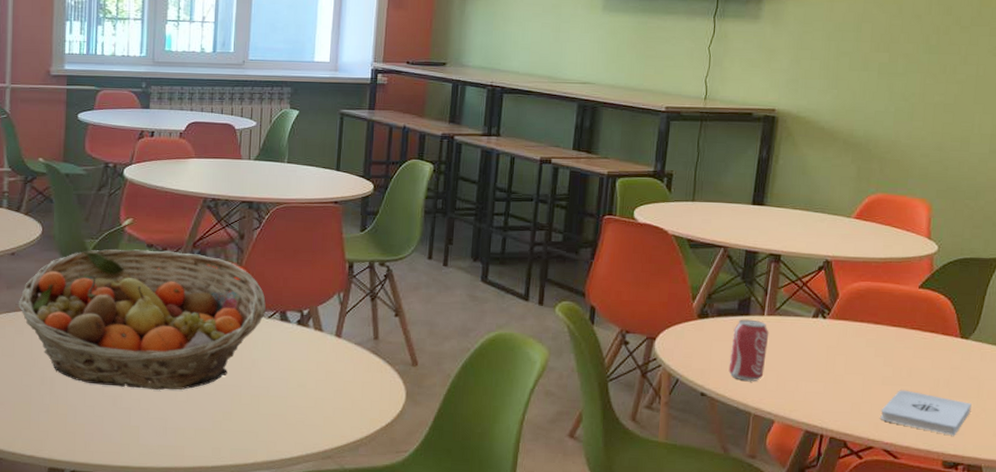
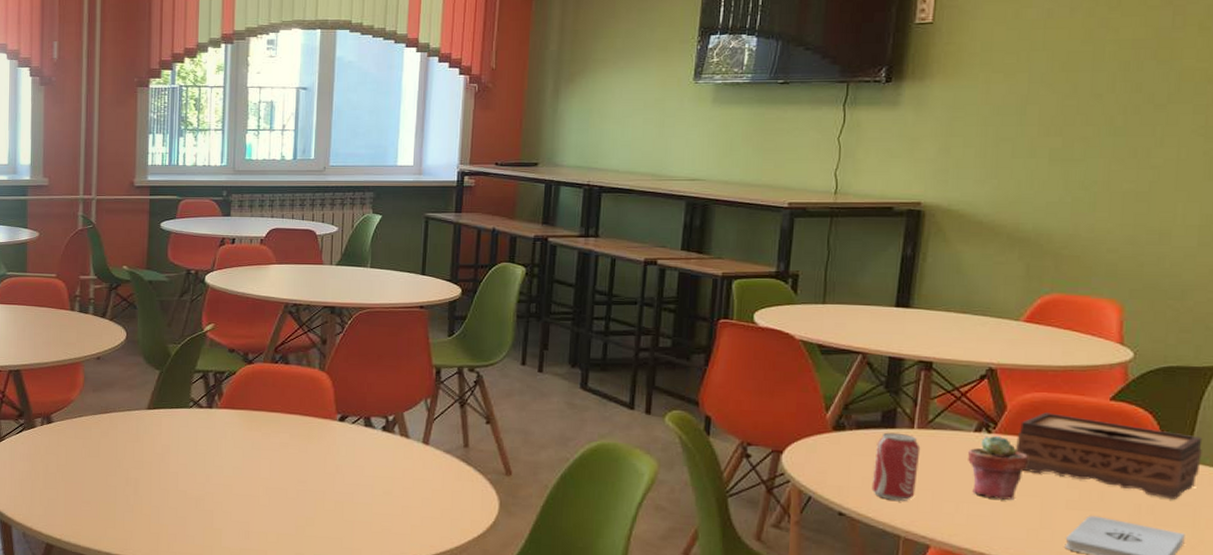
fruit basket: present [19,249,266,390] -> none [104,354,349,494]
potted succulent: none [807,320,854,378] -> present [968,435,1028,500]
tissue box: none [845,299,988,374] -> present [1016,412,1203,499]

